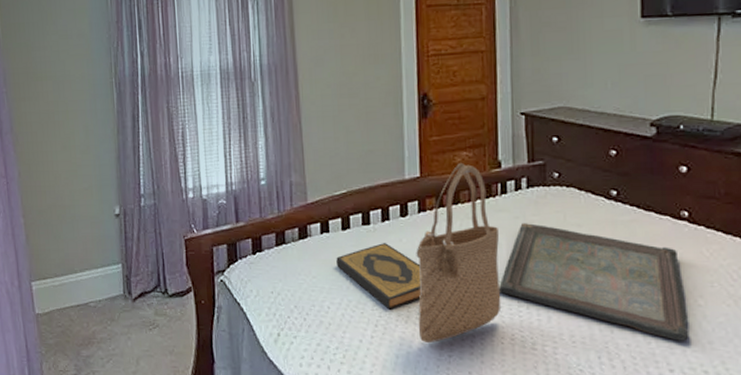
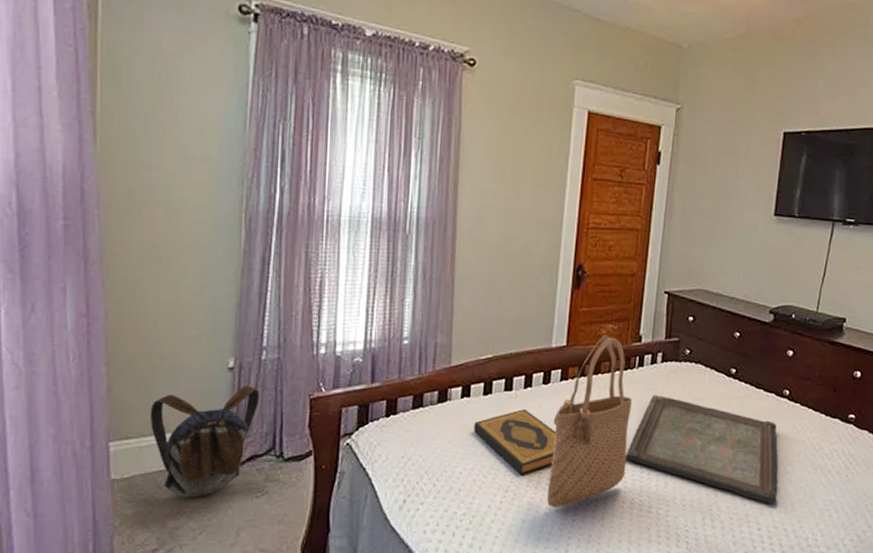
backpack: none [59,229,143,330] -> present [149,385,260,498]

